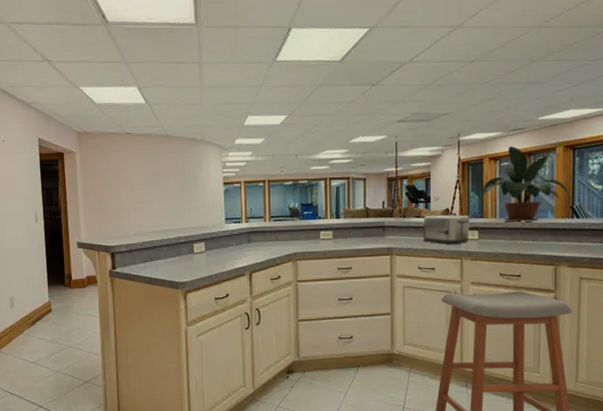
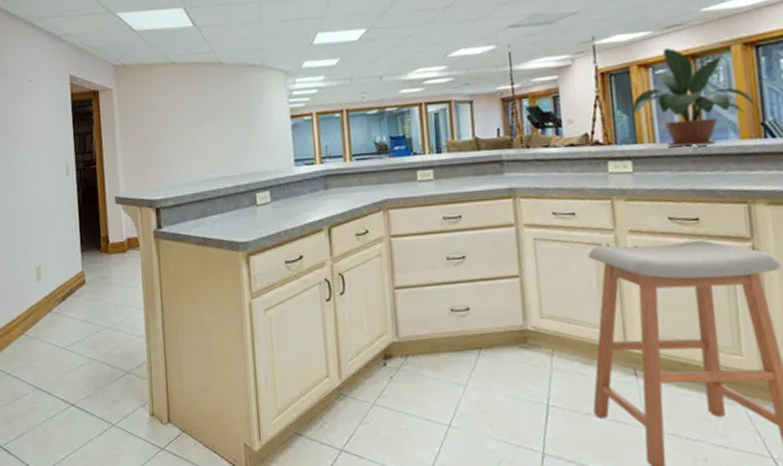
toaster: present [422,215,470,244] -> none [554,141,620,181]

